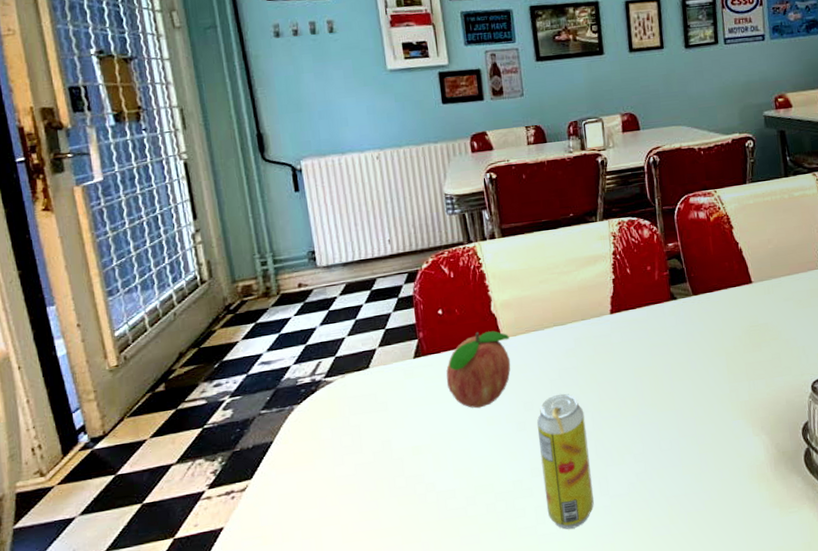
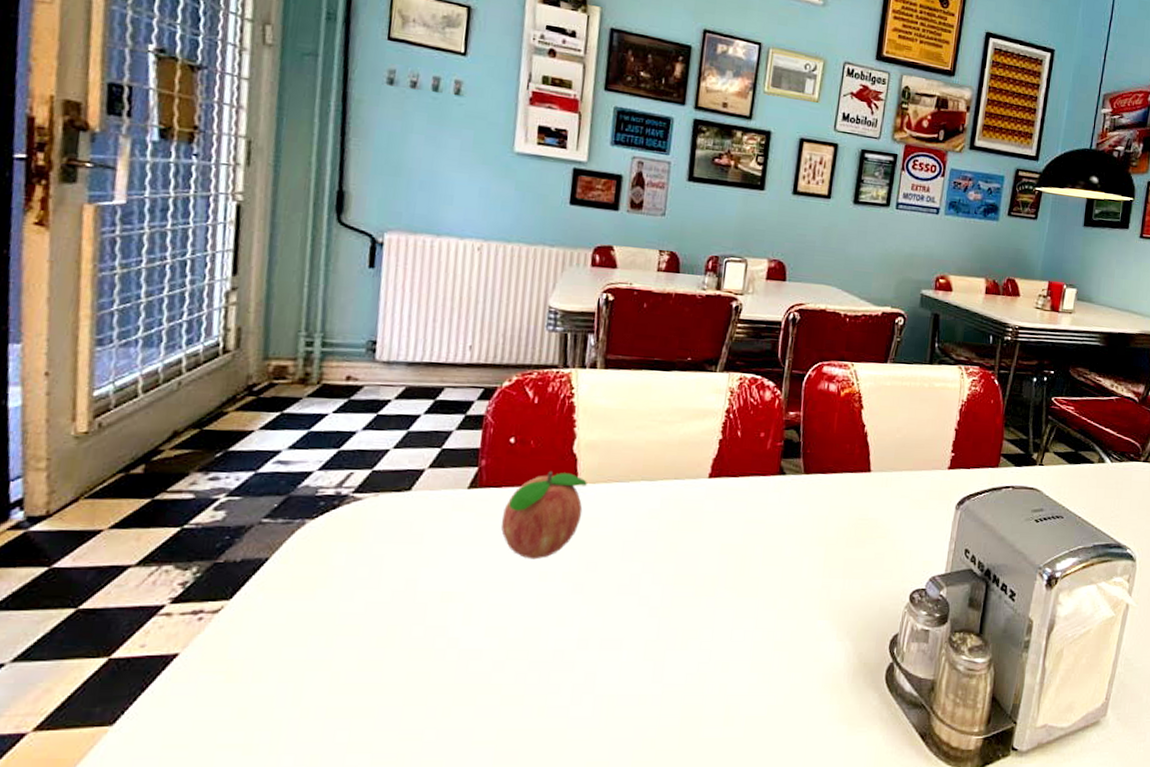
beverage can: present [537,393,594,529] -> none [586,558,654,715]

